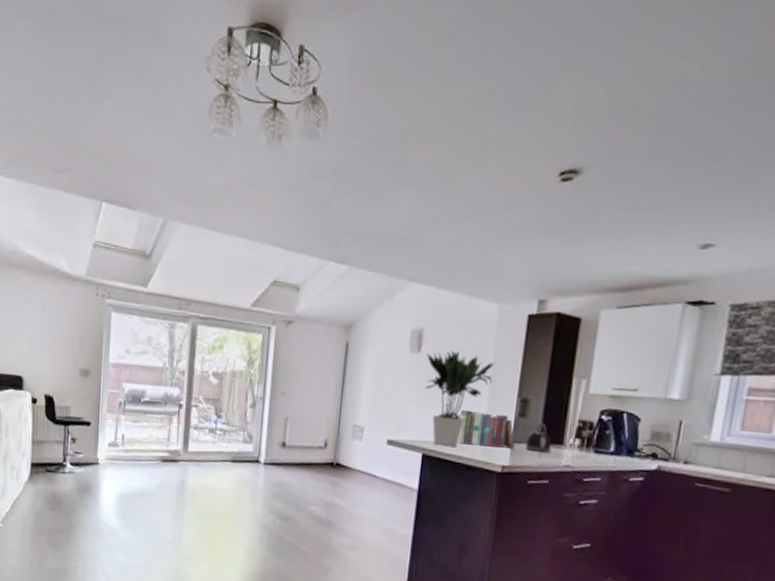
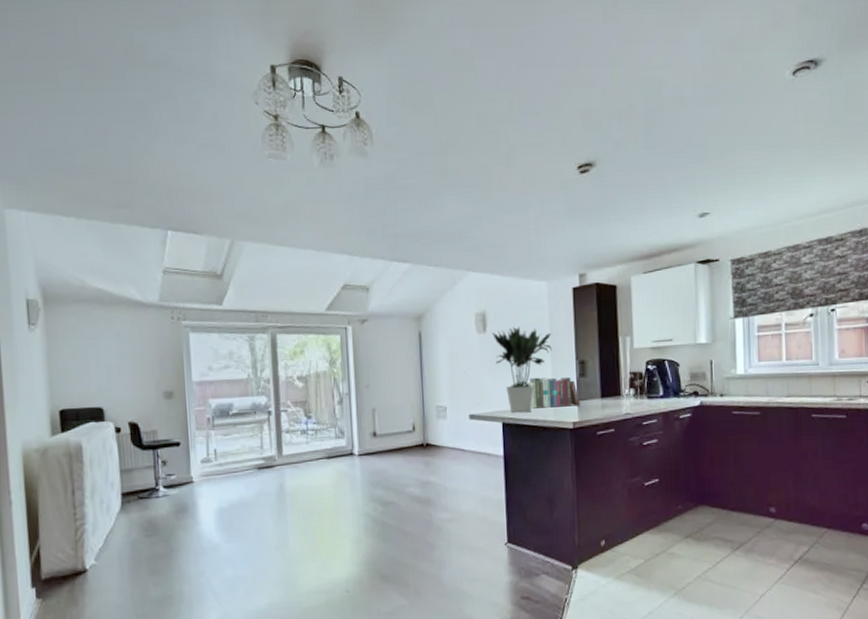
kettle: present [524,422,552,454] -> none [589,379,612,406]

